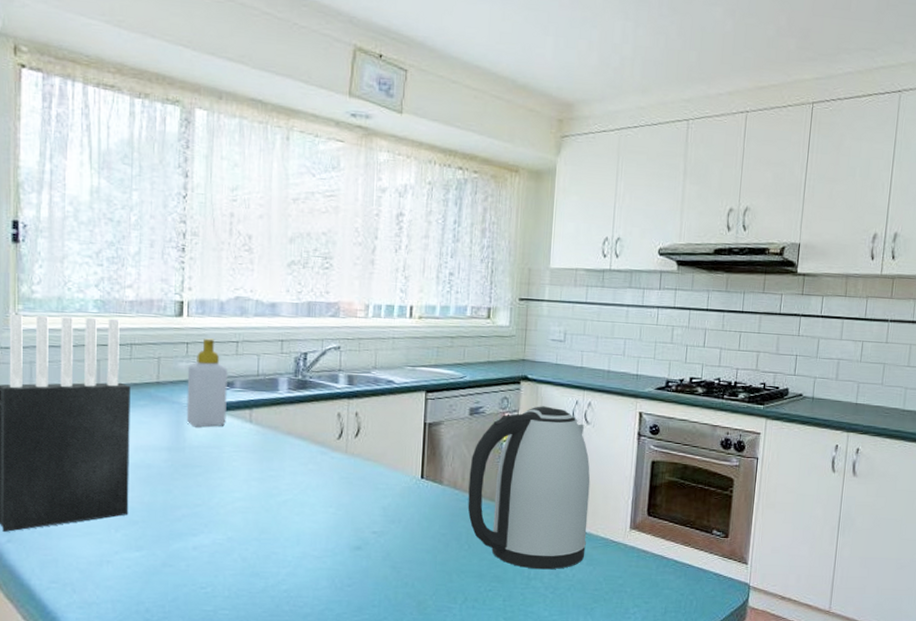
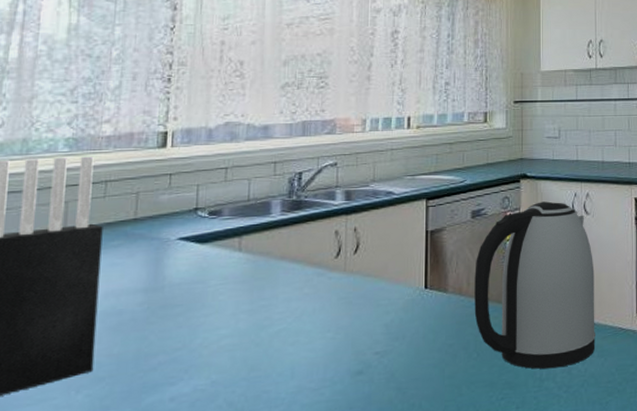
soap bottle: present [186,338,228,427] -> none [166,167,215,263]

